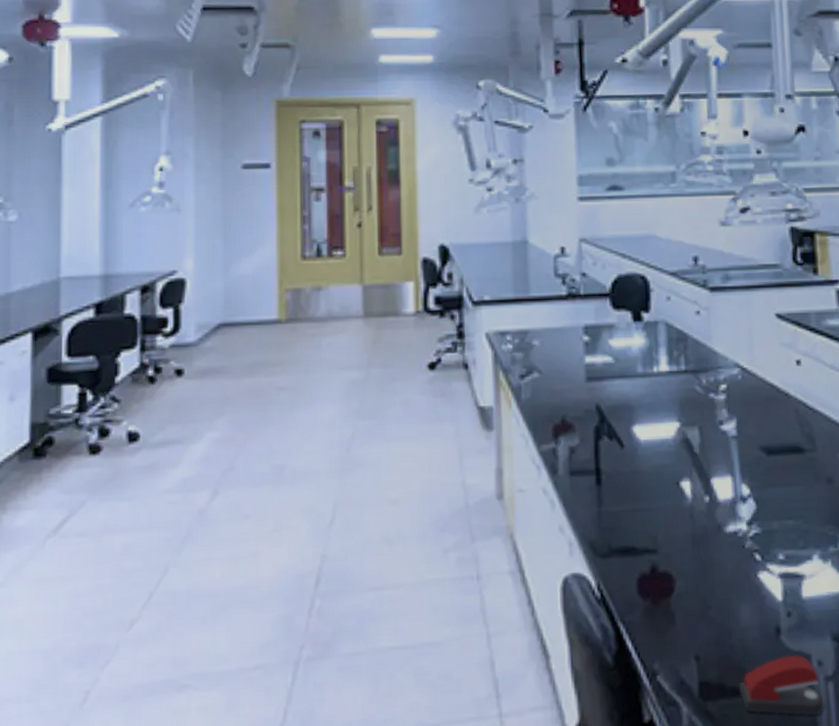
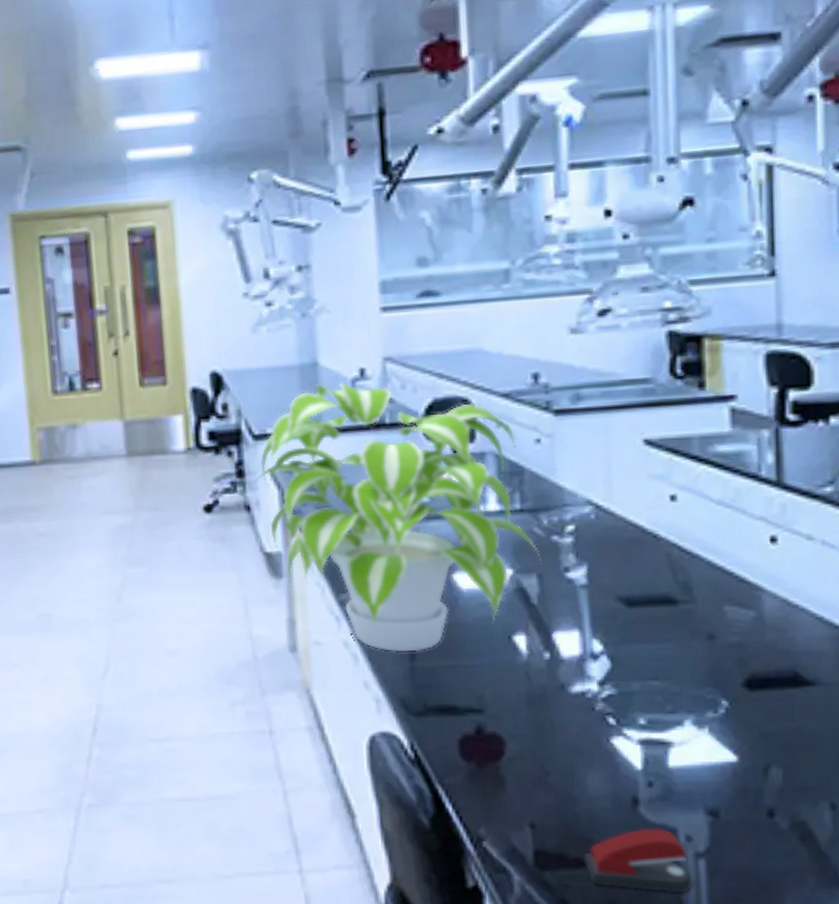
plant: none [469,258,702,497] -> present [251,382,542,652]

